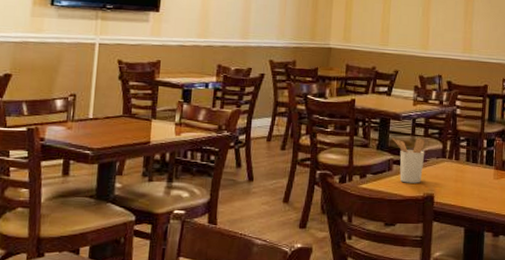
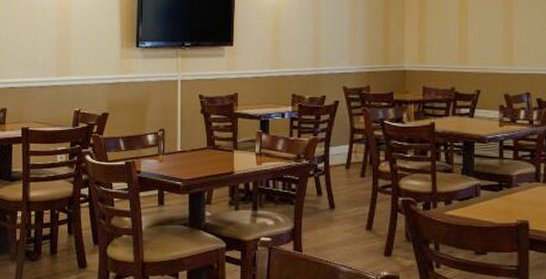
utensil holder: present [392,137,425,183] -> none [478,160,516,210]

